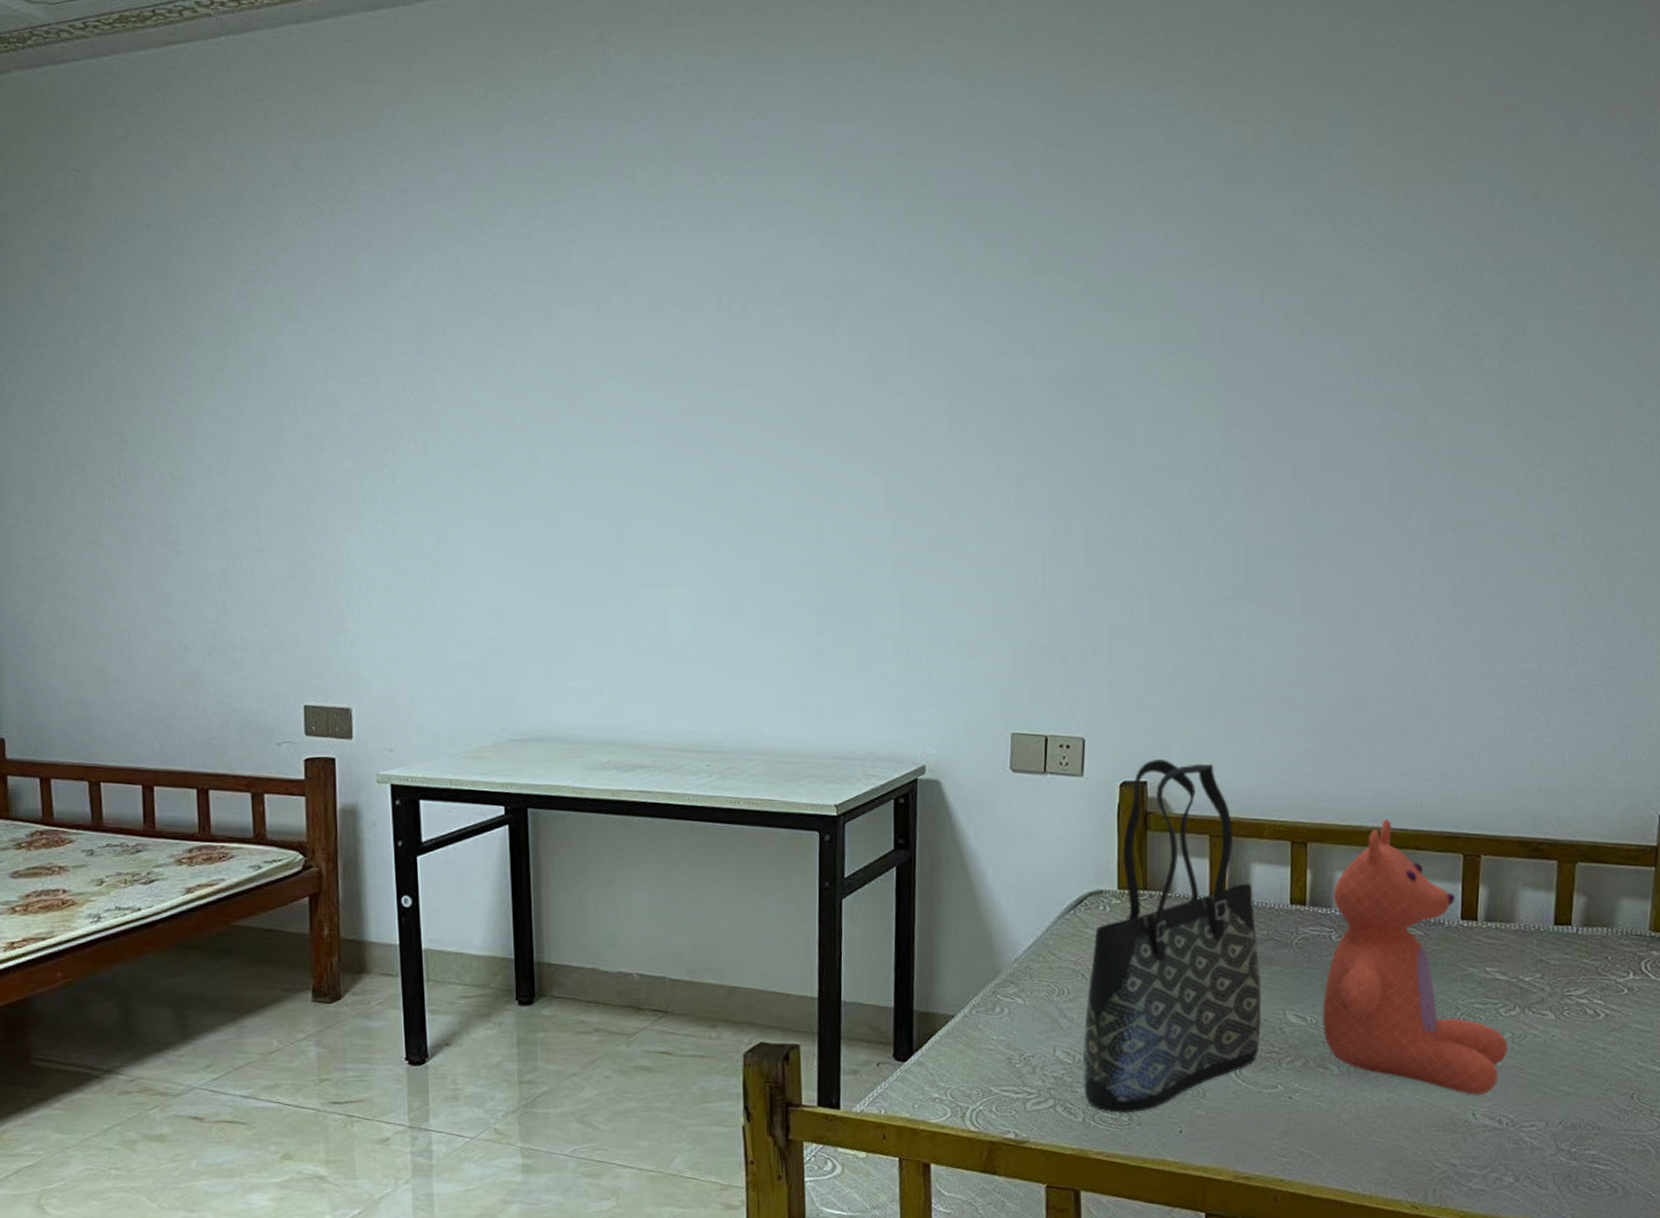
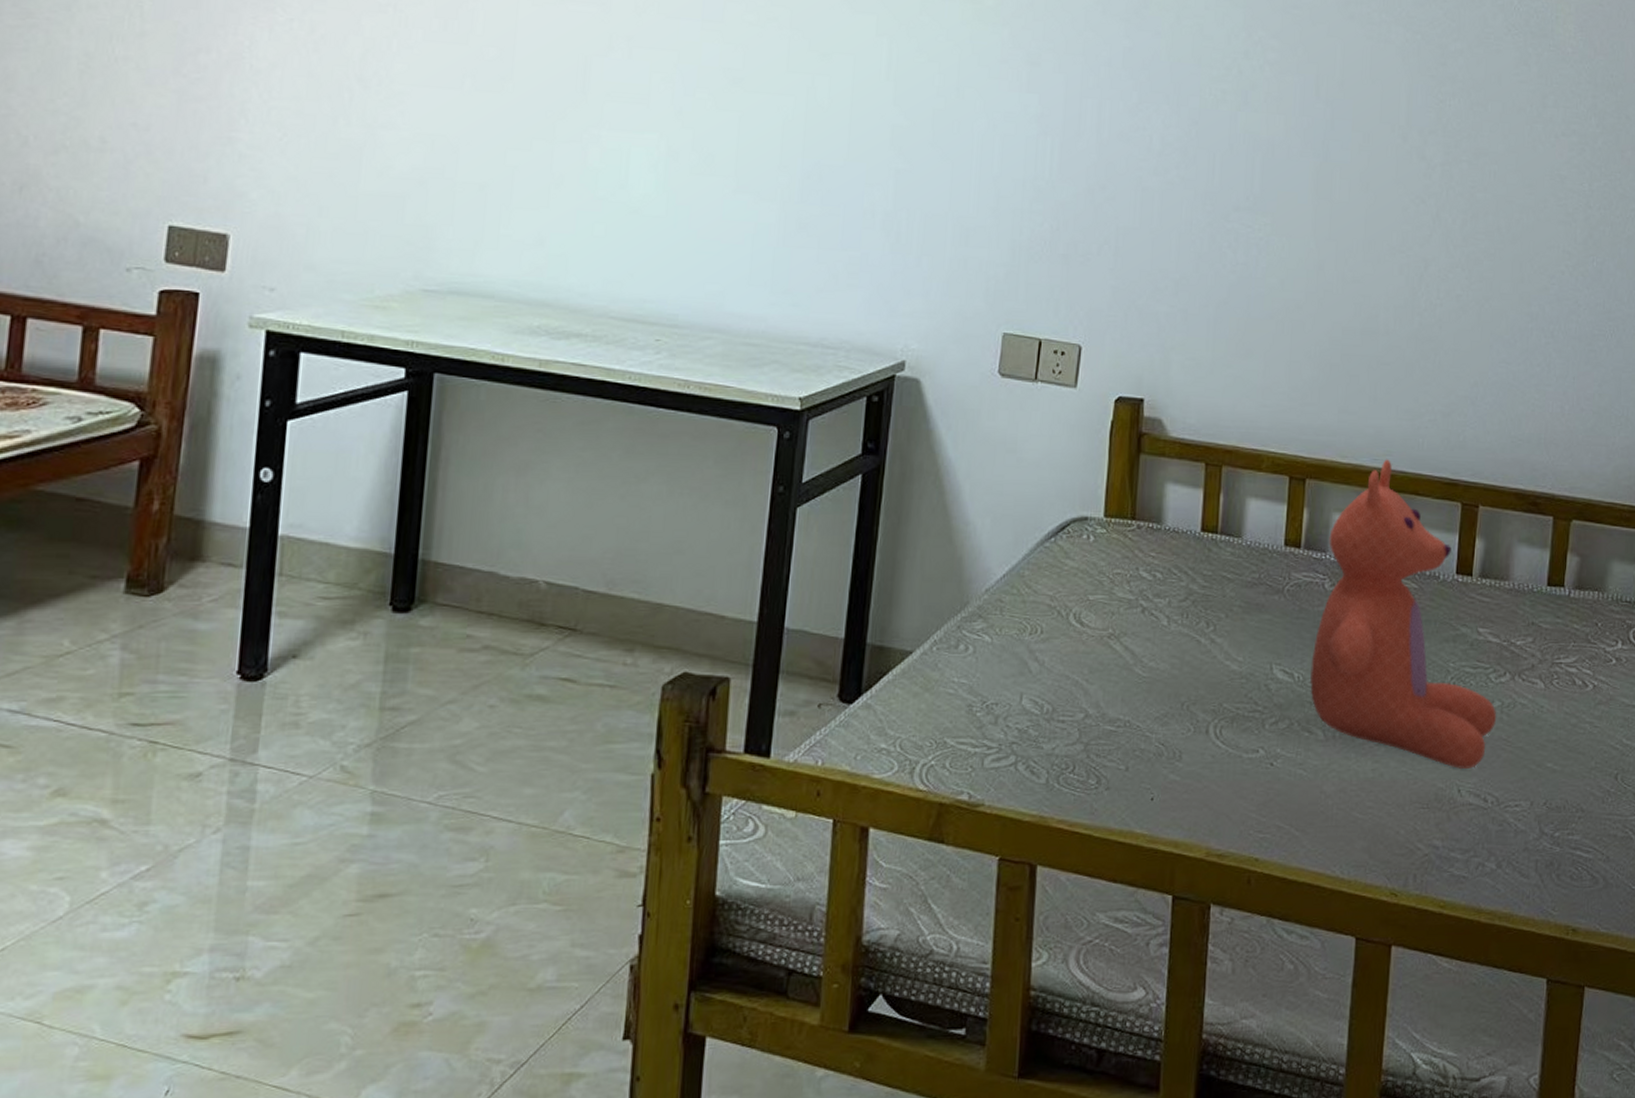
tote bag: present [1083,758,1262,1114] -> none [1050,374,1250,776]

